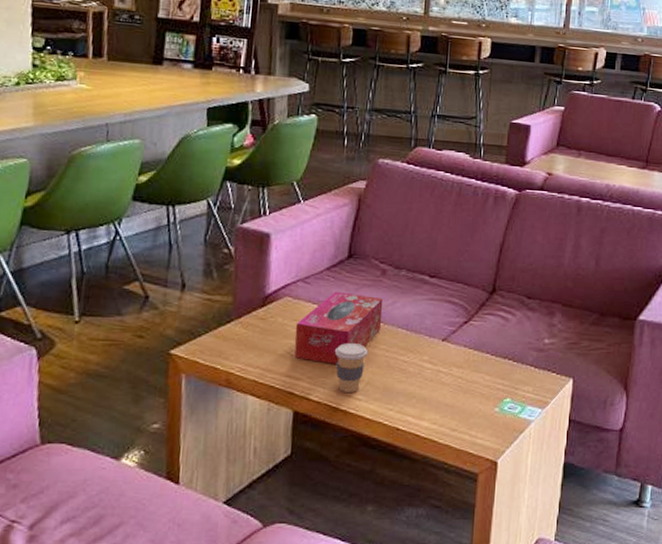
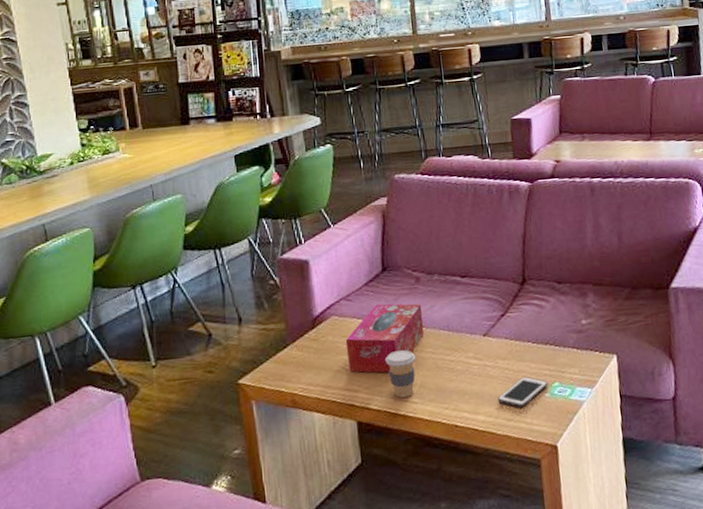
cell phone: none [445,387,500,418] -> present [498,376,548,407]

